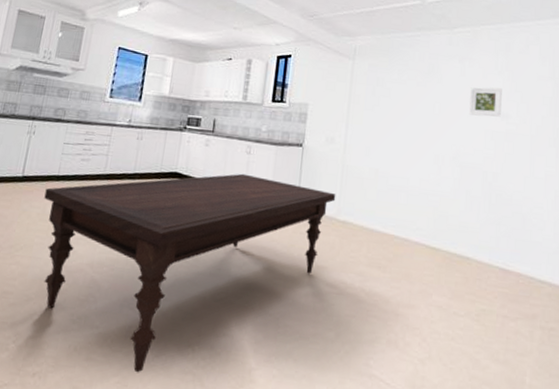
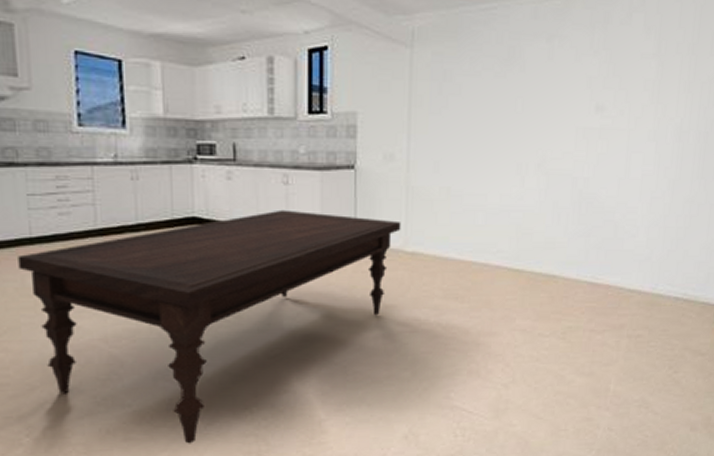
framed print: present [469,87,502,117] -> none [558,72,598,111]

